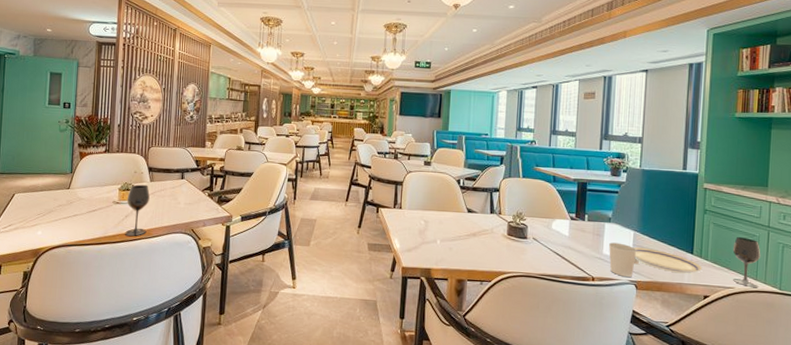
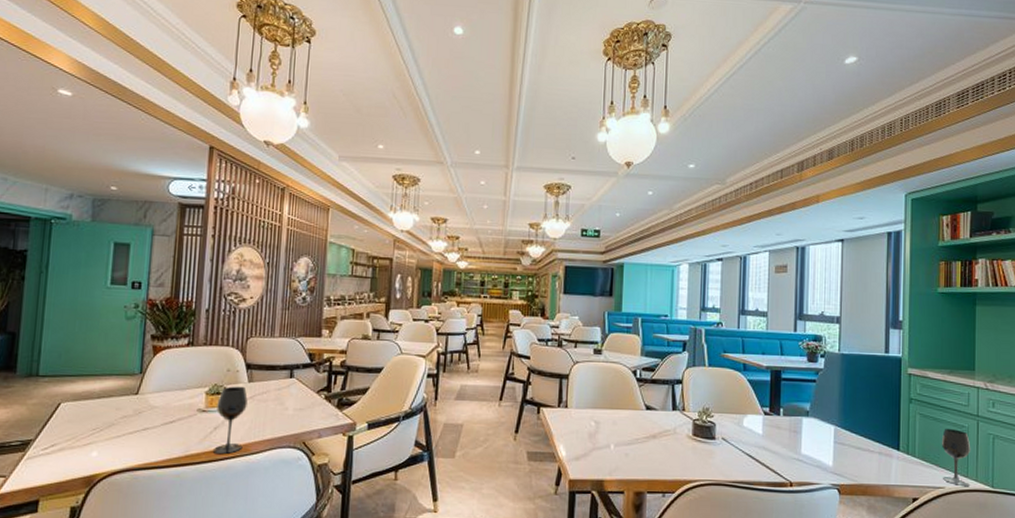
cup: present [609,242,639,278] -> none [808,440,841,481]
plate: present [634,247,703,274] -> none [835,445,910,474]

